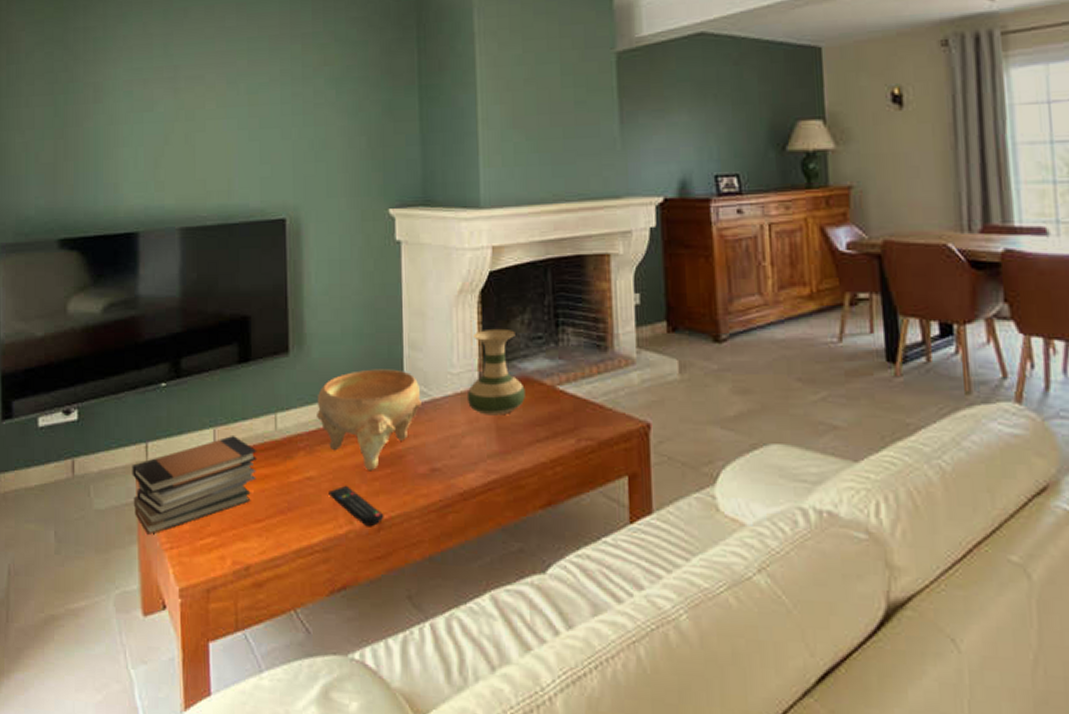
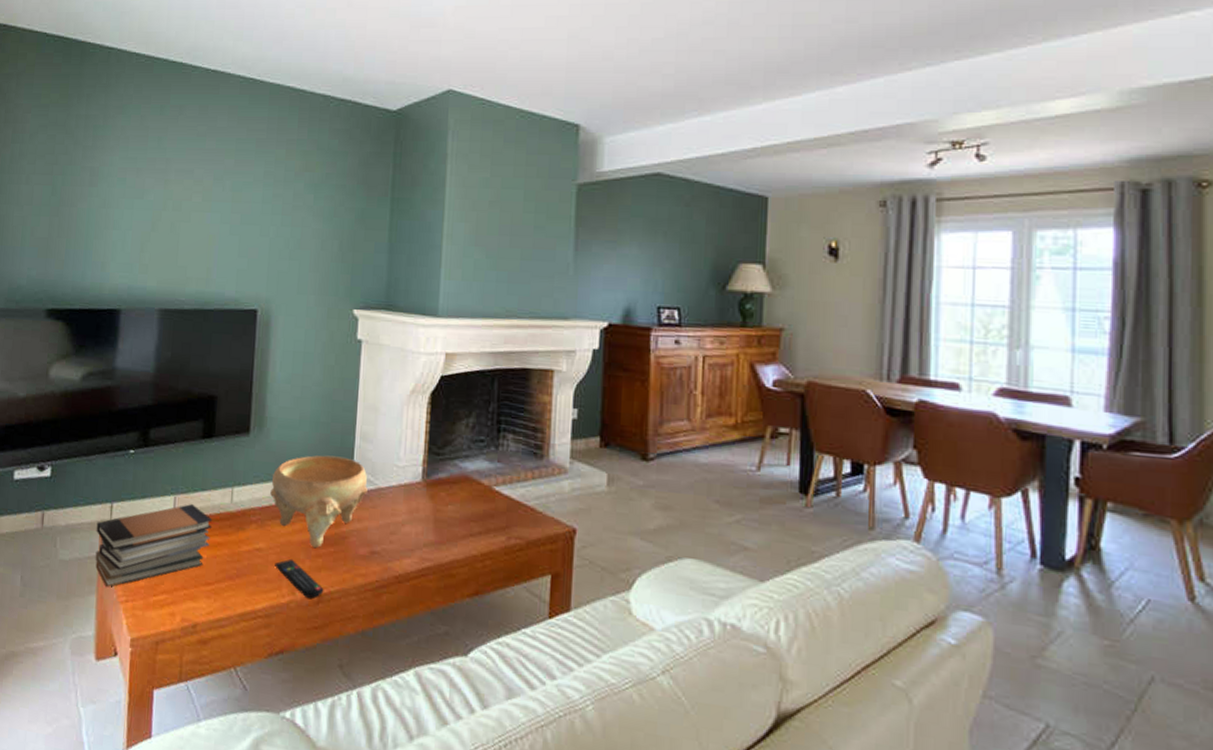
vase: present [466,328,525,416] -> none [409,428,464,509]

